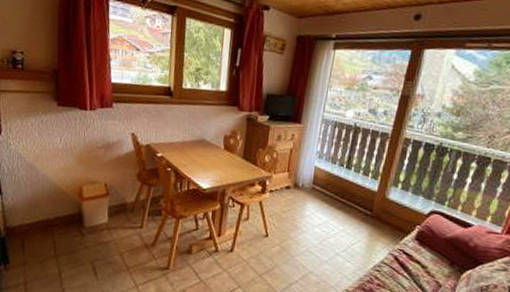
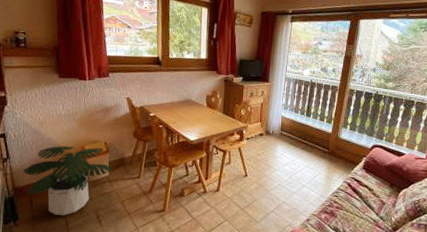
potted plant: none [15,184,113,264] -> present [23,145,114,216]

